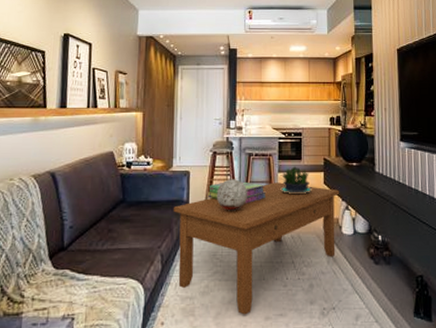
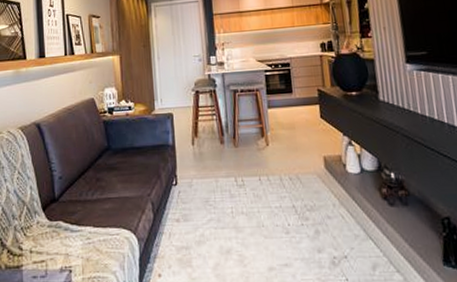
coffee table: present [173,182,340,315] -> none [159,119,342,266]
stack of books: present [207,181,267,204] -> none [193,120,258,145]
decorative sphere: present [216,179,248,211] -> none [202,118,237,154]
potted plant: present [279,166,312,194] -> none [269,100,308,131]

